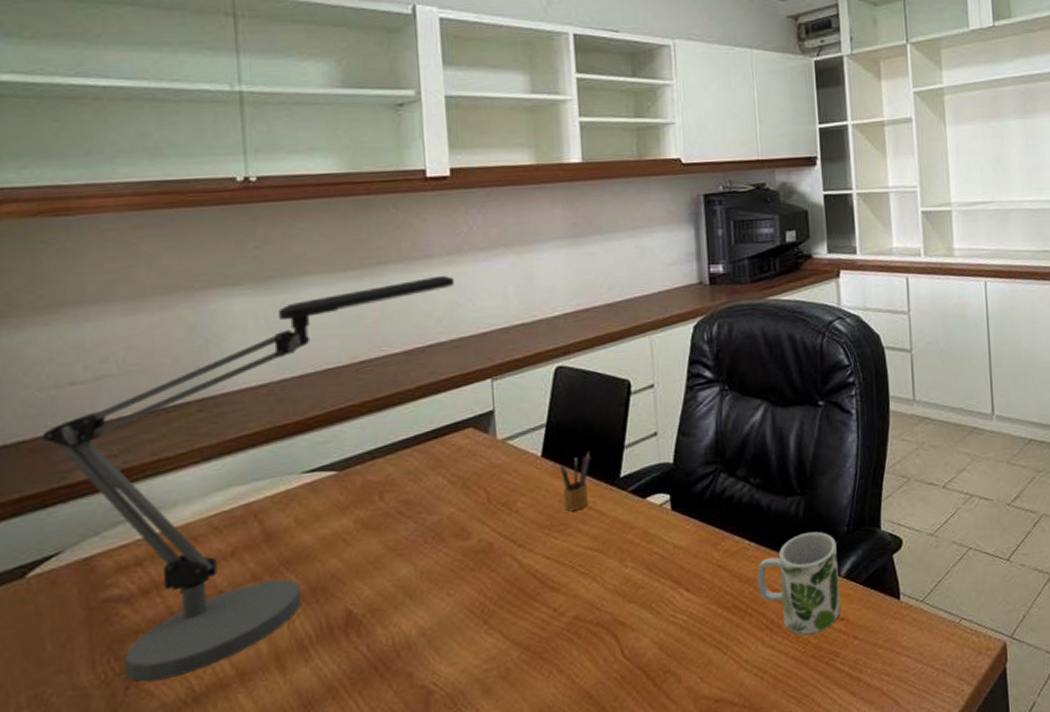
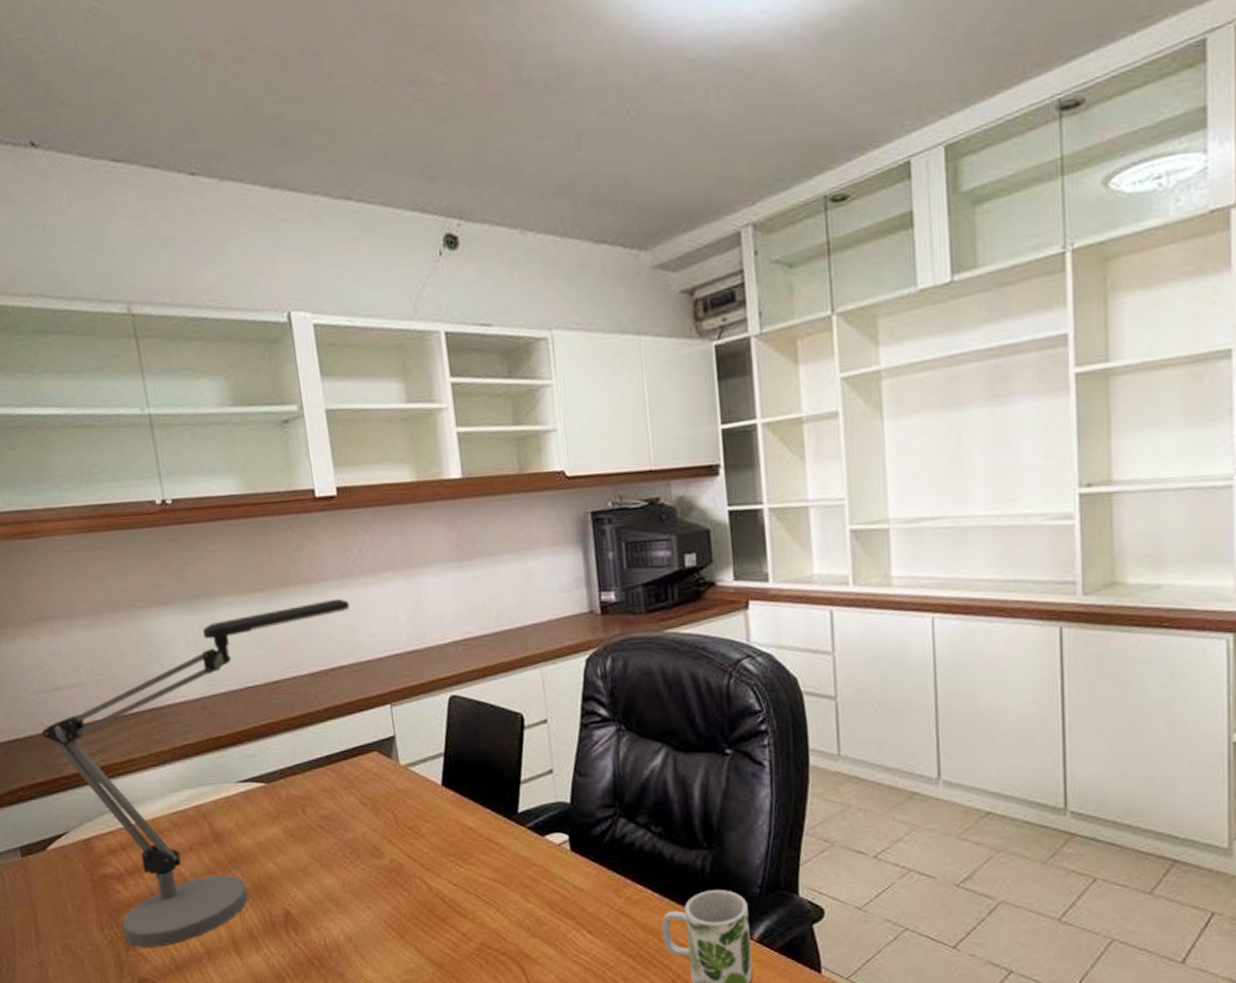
pencil box: present [561,450,591,512] -> none [460,782,489,842]

